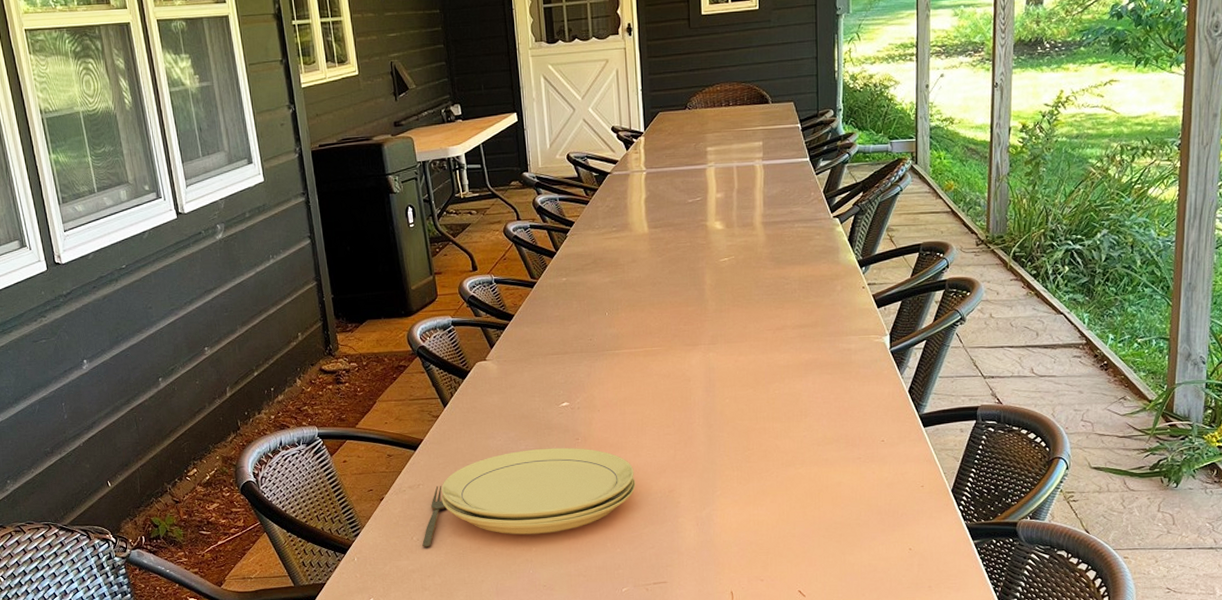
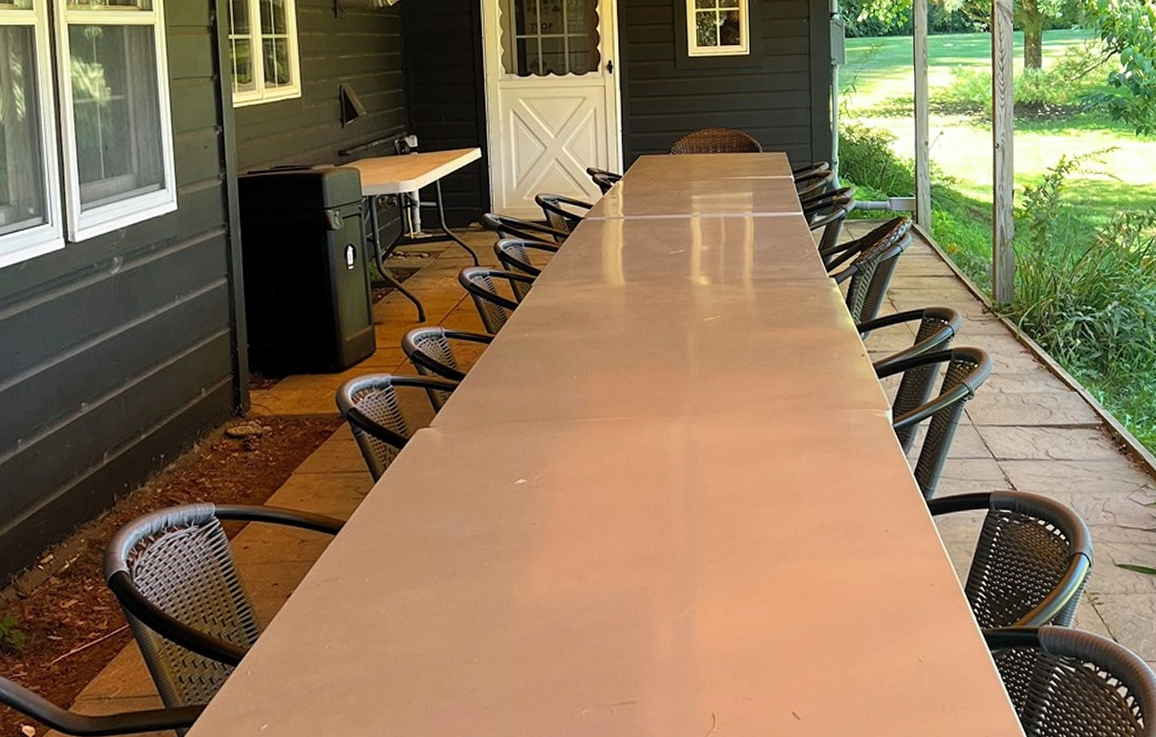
fork: present [422,485,447,547] -> none [336,579,370,658]
plate: present [441,447,636,535] -> none [364,533,602,643]

